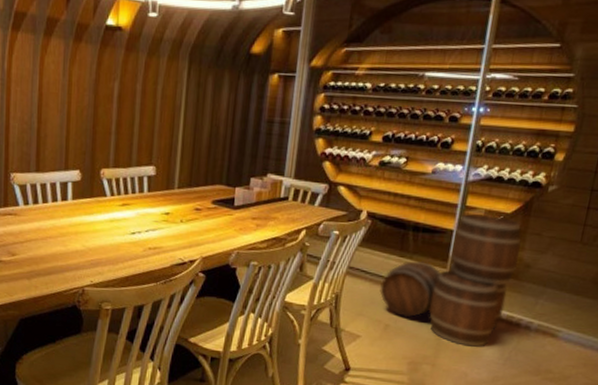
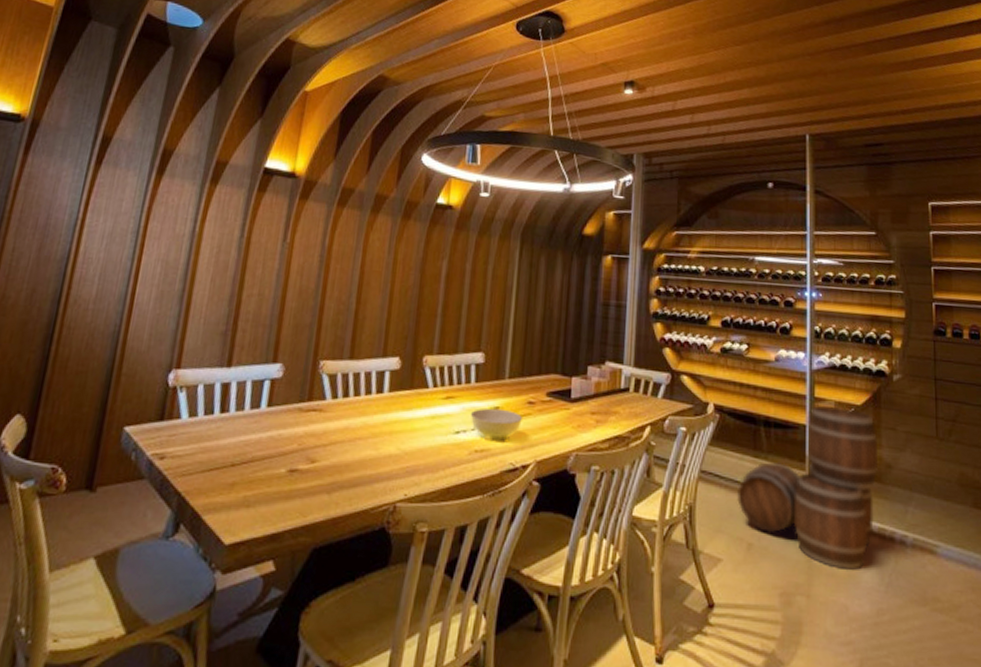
bowl: none [144,213,190,240] -> present [471,408,522,441]

